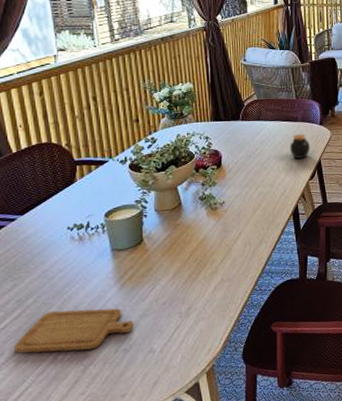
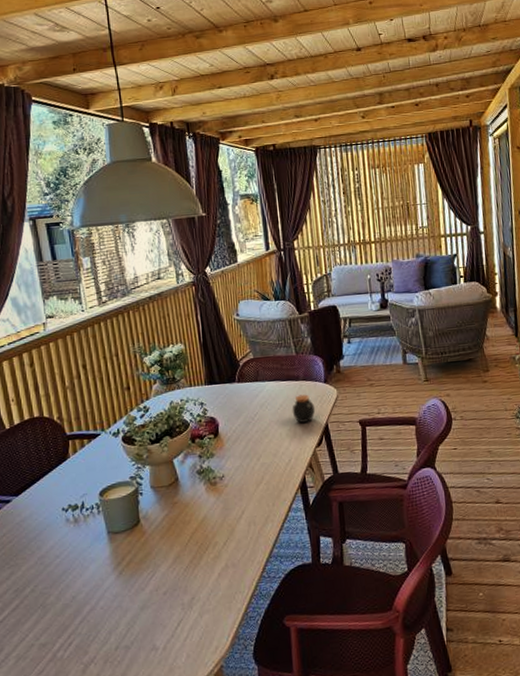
chopping board: present [13,308,134,354] -> none [12,598,135,650]

